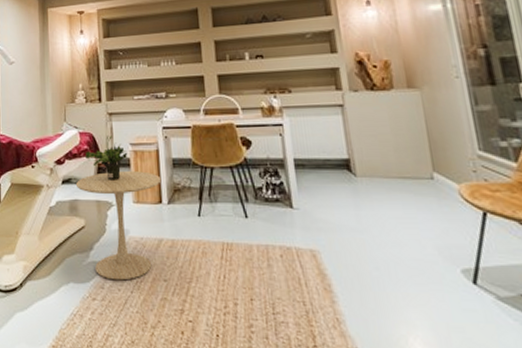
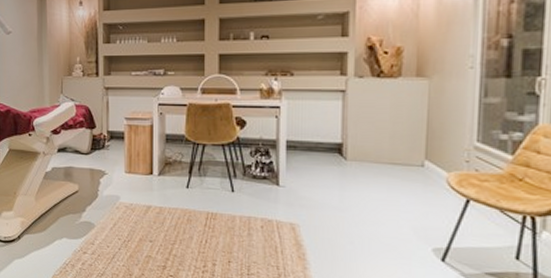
side table: present [75,171,162,281] -> none [70,143,154,239]
potted plant: present [84,136,130,181] -> none [80,109,124,152]

